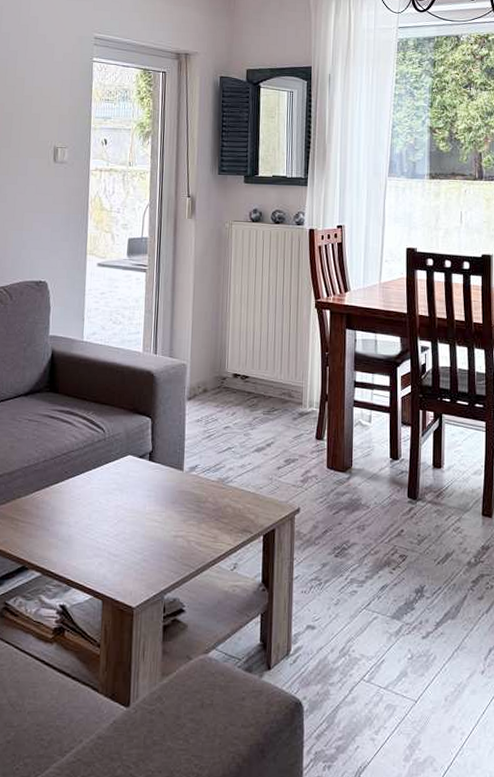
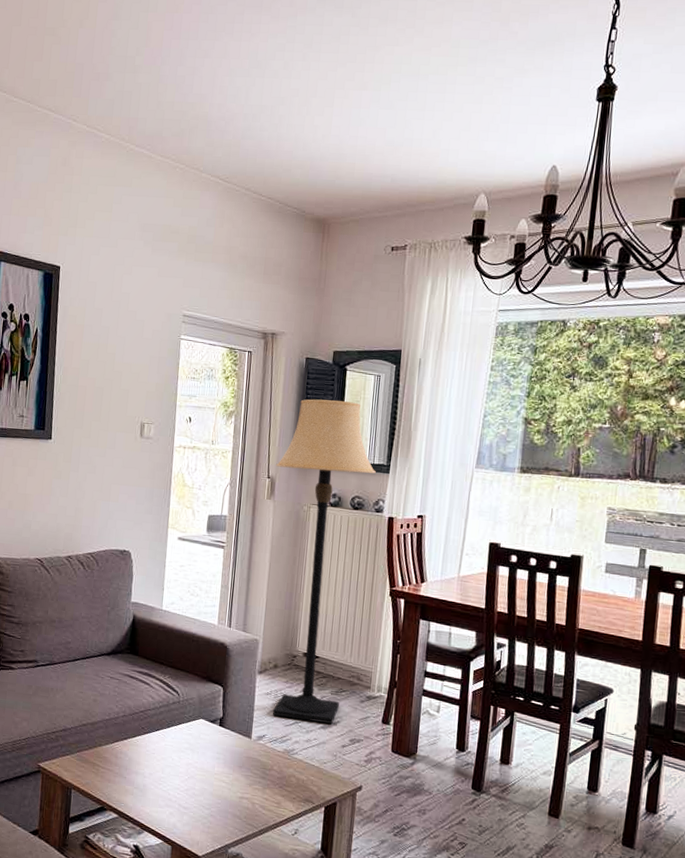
lamp: none [195,116,294,446] -> present [272,399,376,724]

